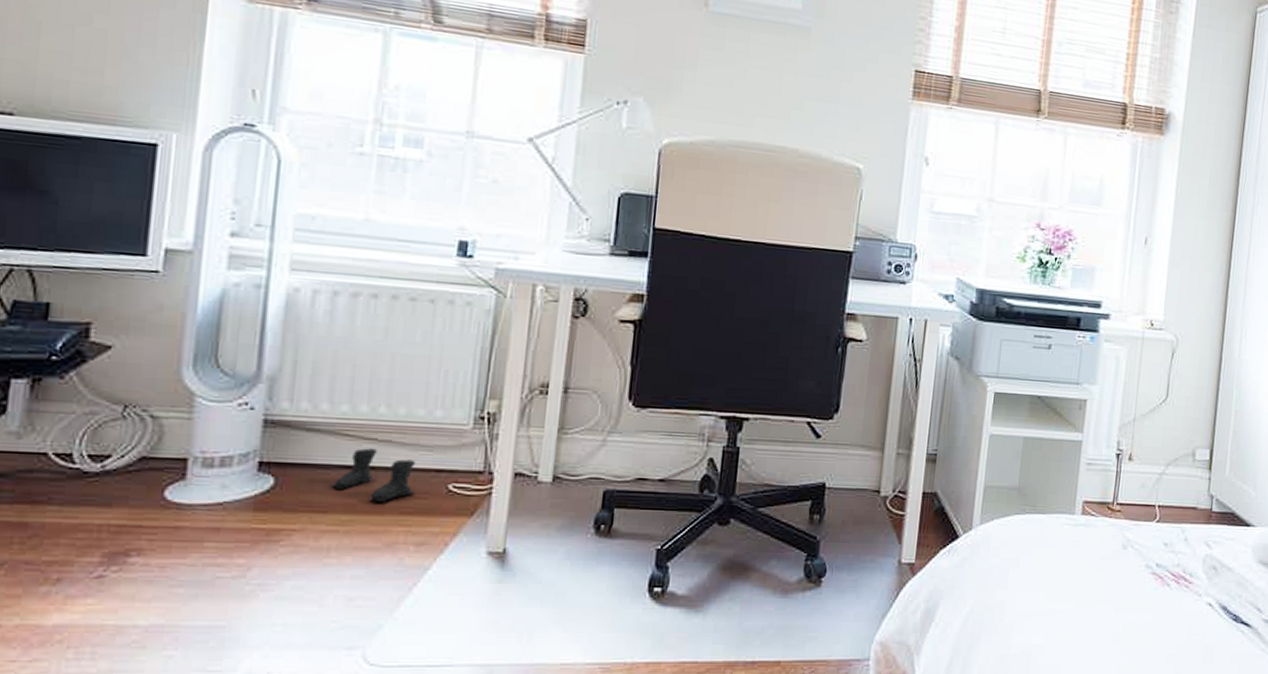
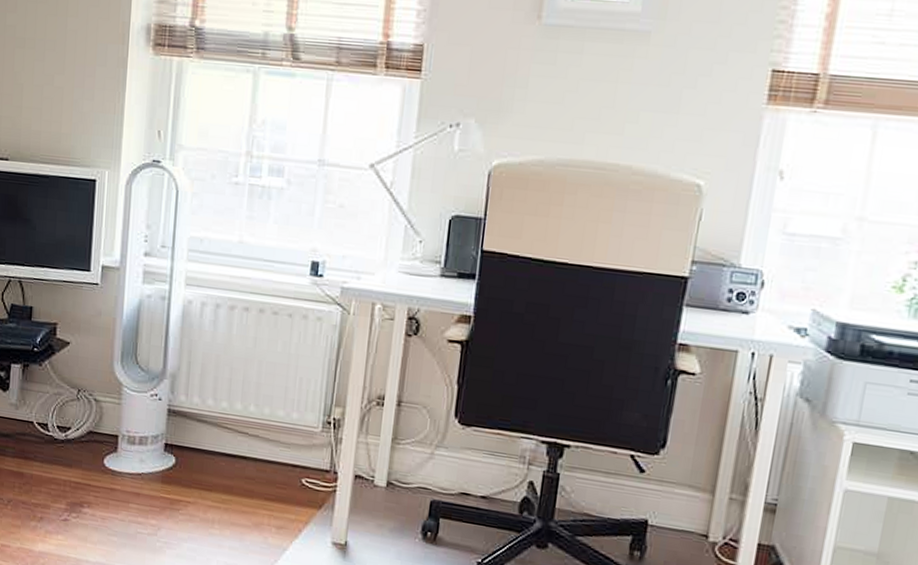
boots: present [331,448,416,502] -> none [215,440,277,487]

